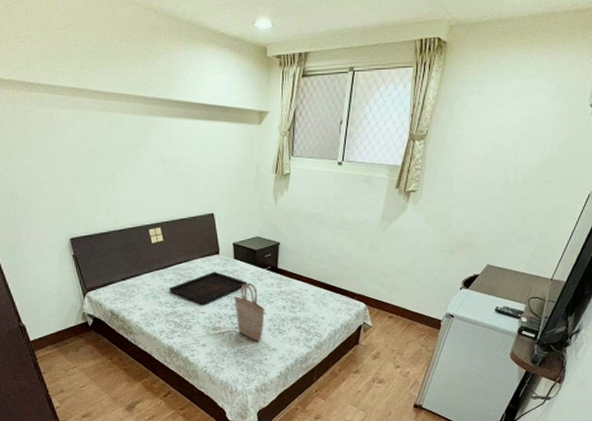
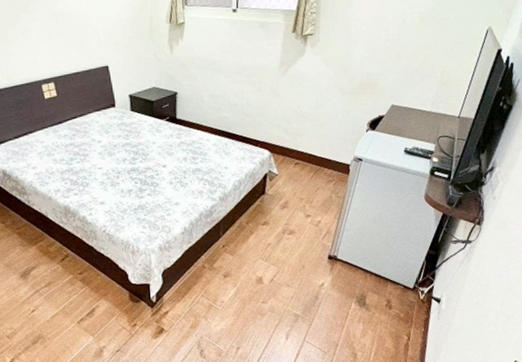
serving tray: present [168,271,248,305] -> none [63,124,146,160]
shopping bag: present [232,282,266,341] -> none [131,134,166,196]

